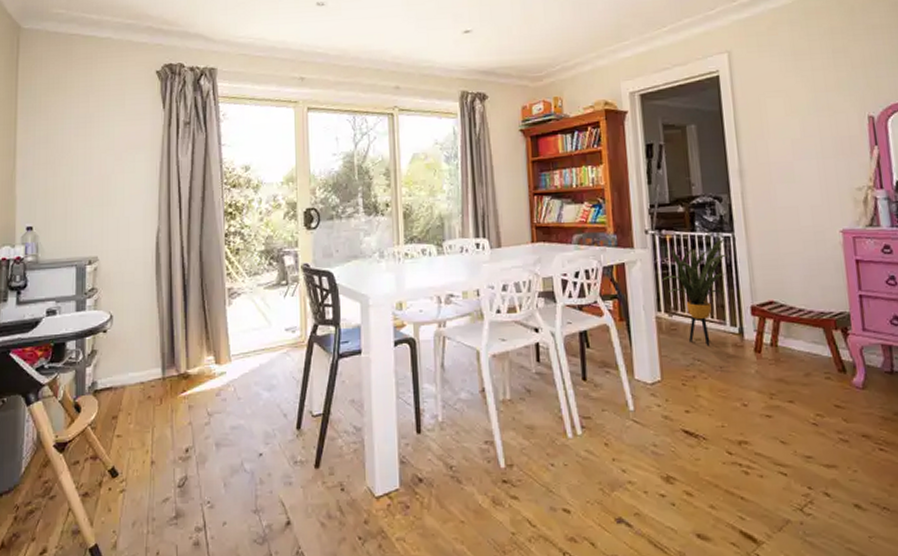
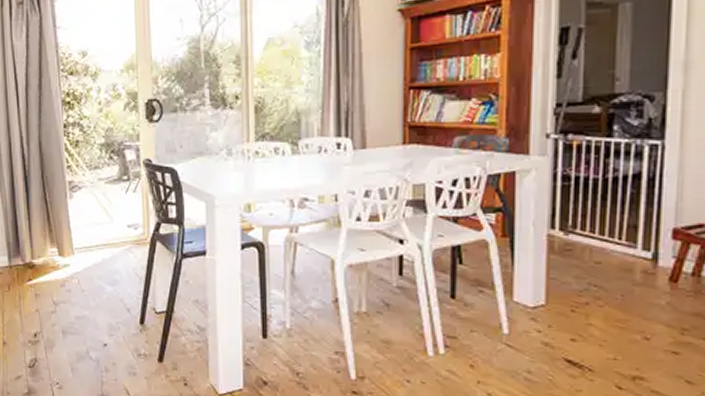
house plant: present [662,239,729,346] -> none [561,148,654,271]

